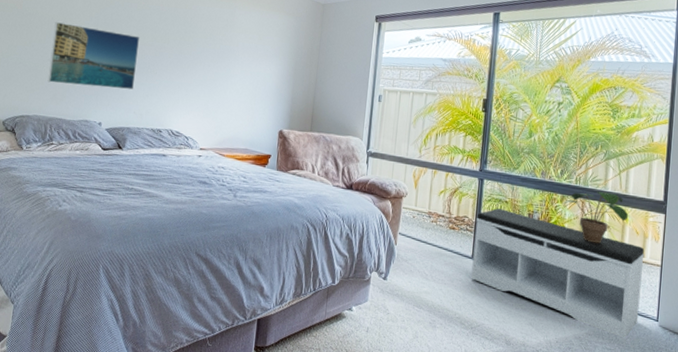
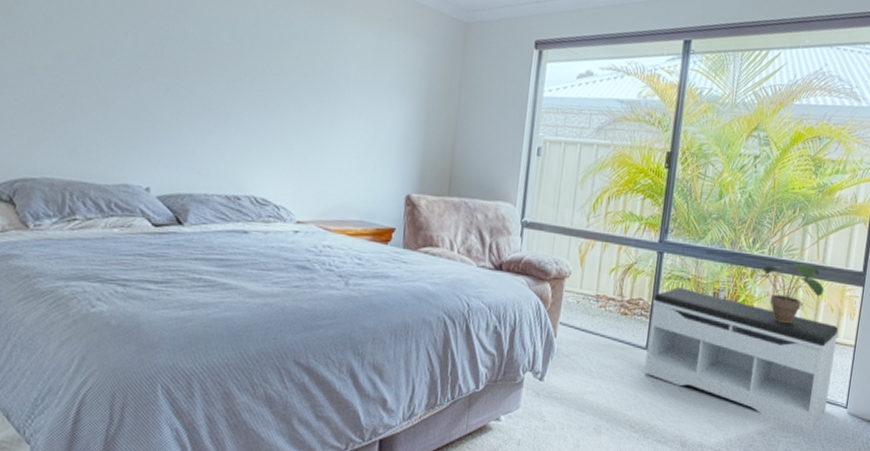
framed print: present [47,22,140,89] -> none [61,39,202,140]

